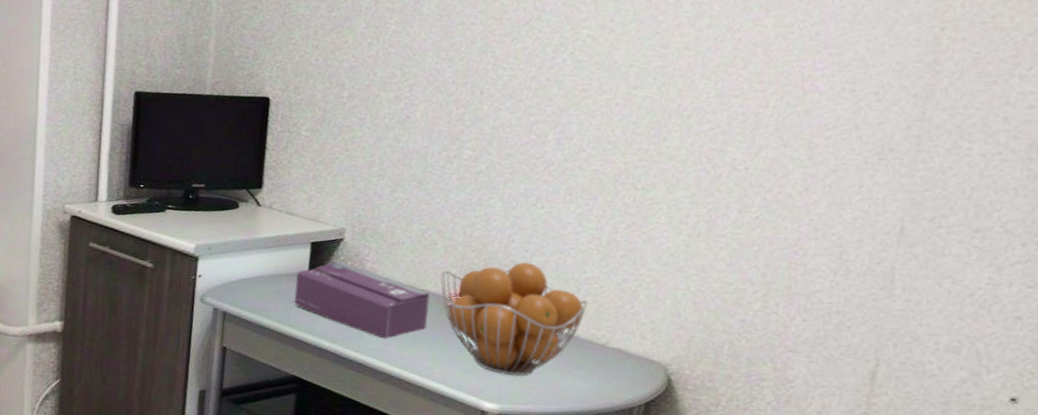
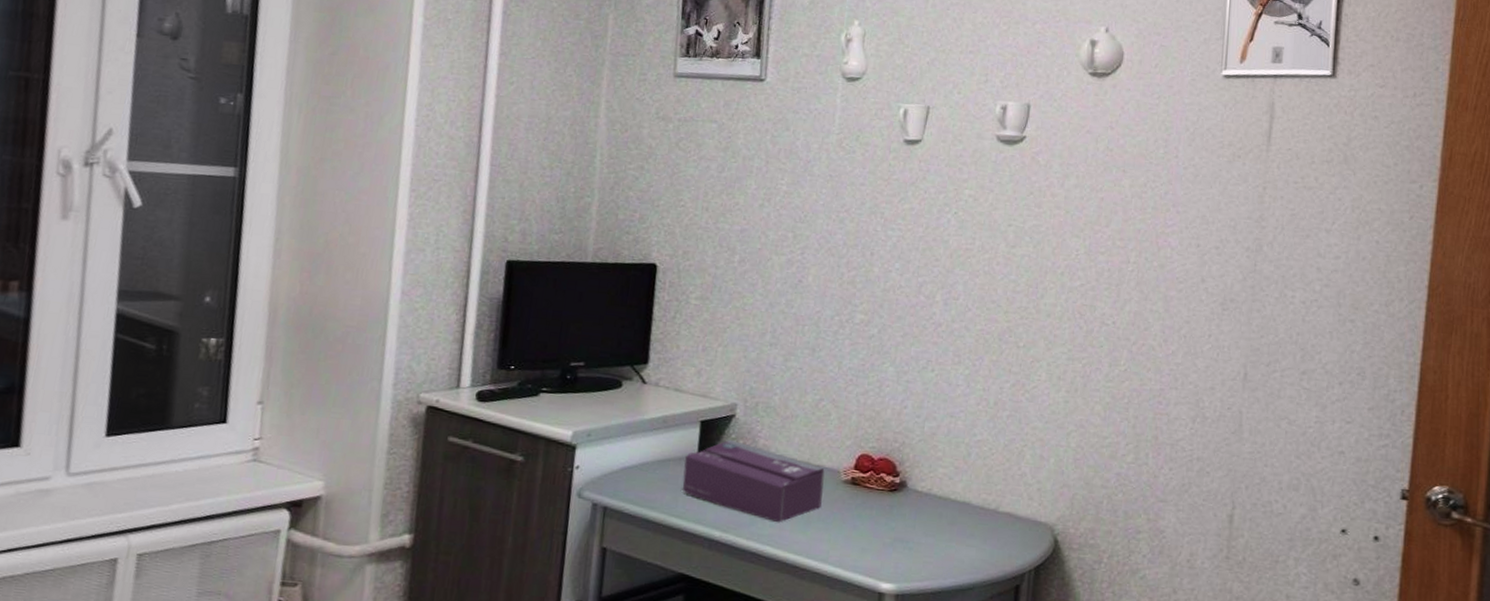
fruit basket: present [440,262,589,377] -> none [834,428,979,552]

